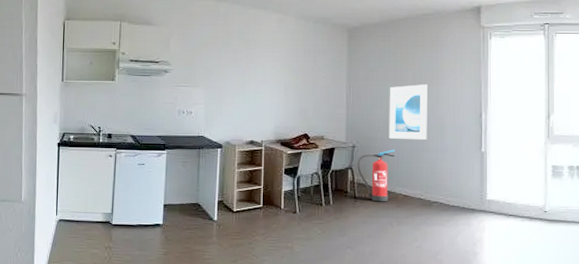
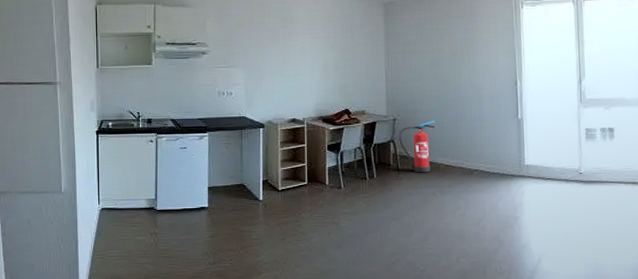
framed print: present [389,84,427,139] -> none [426,55,465,110]

